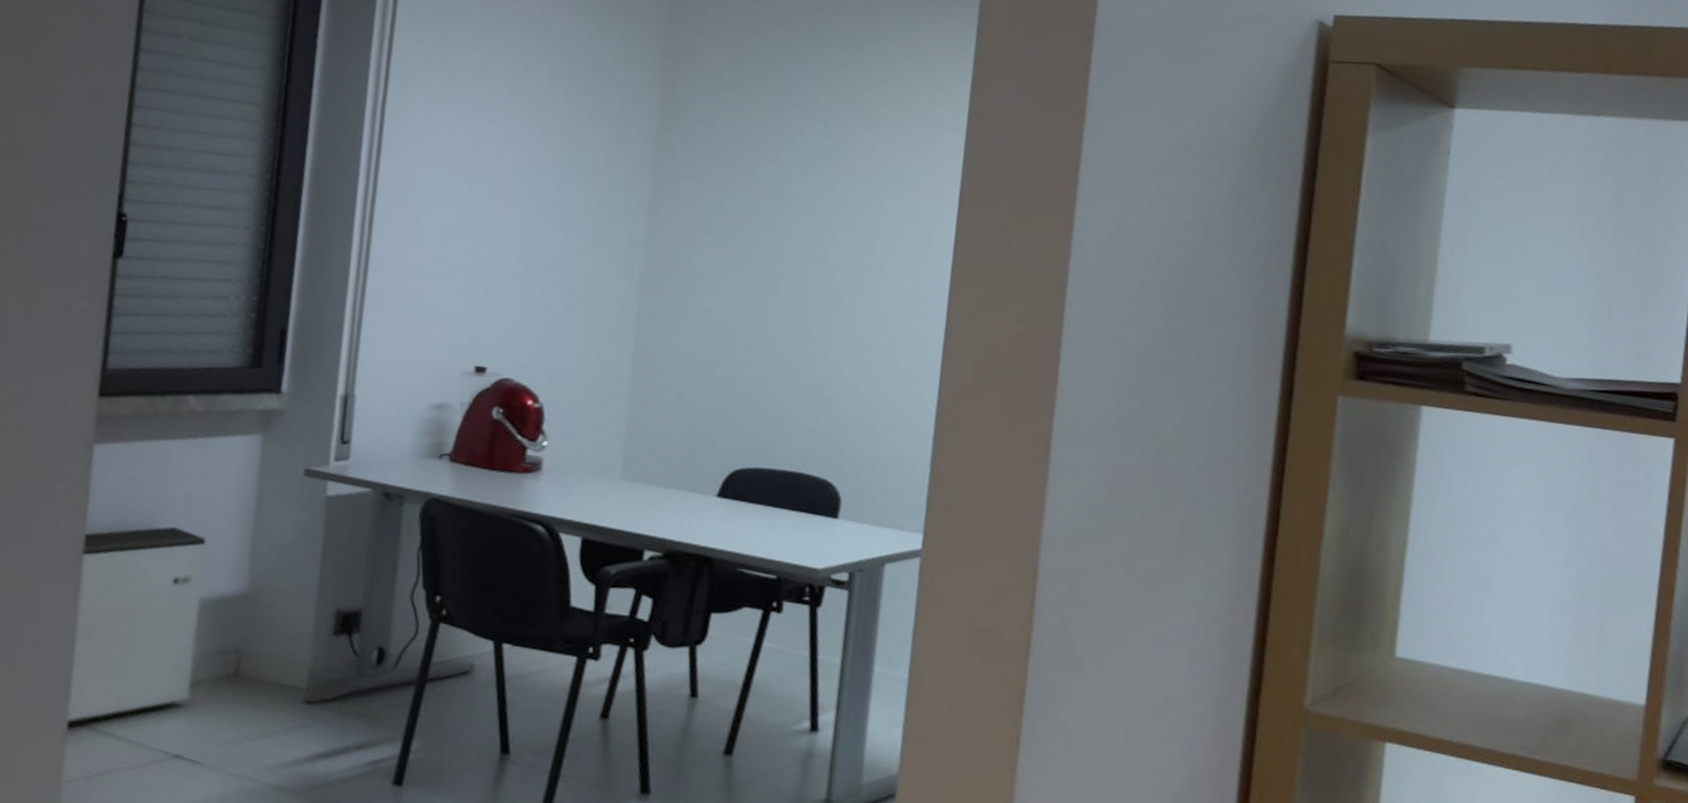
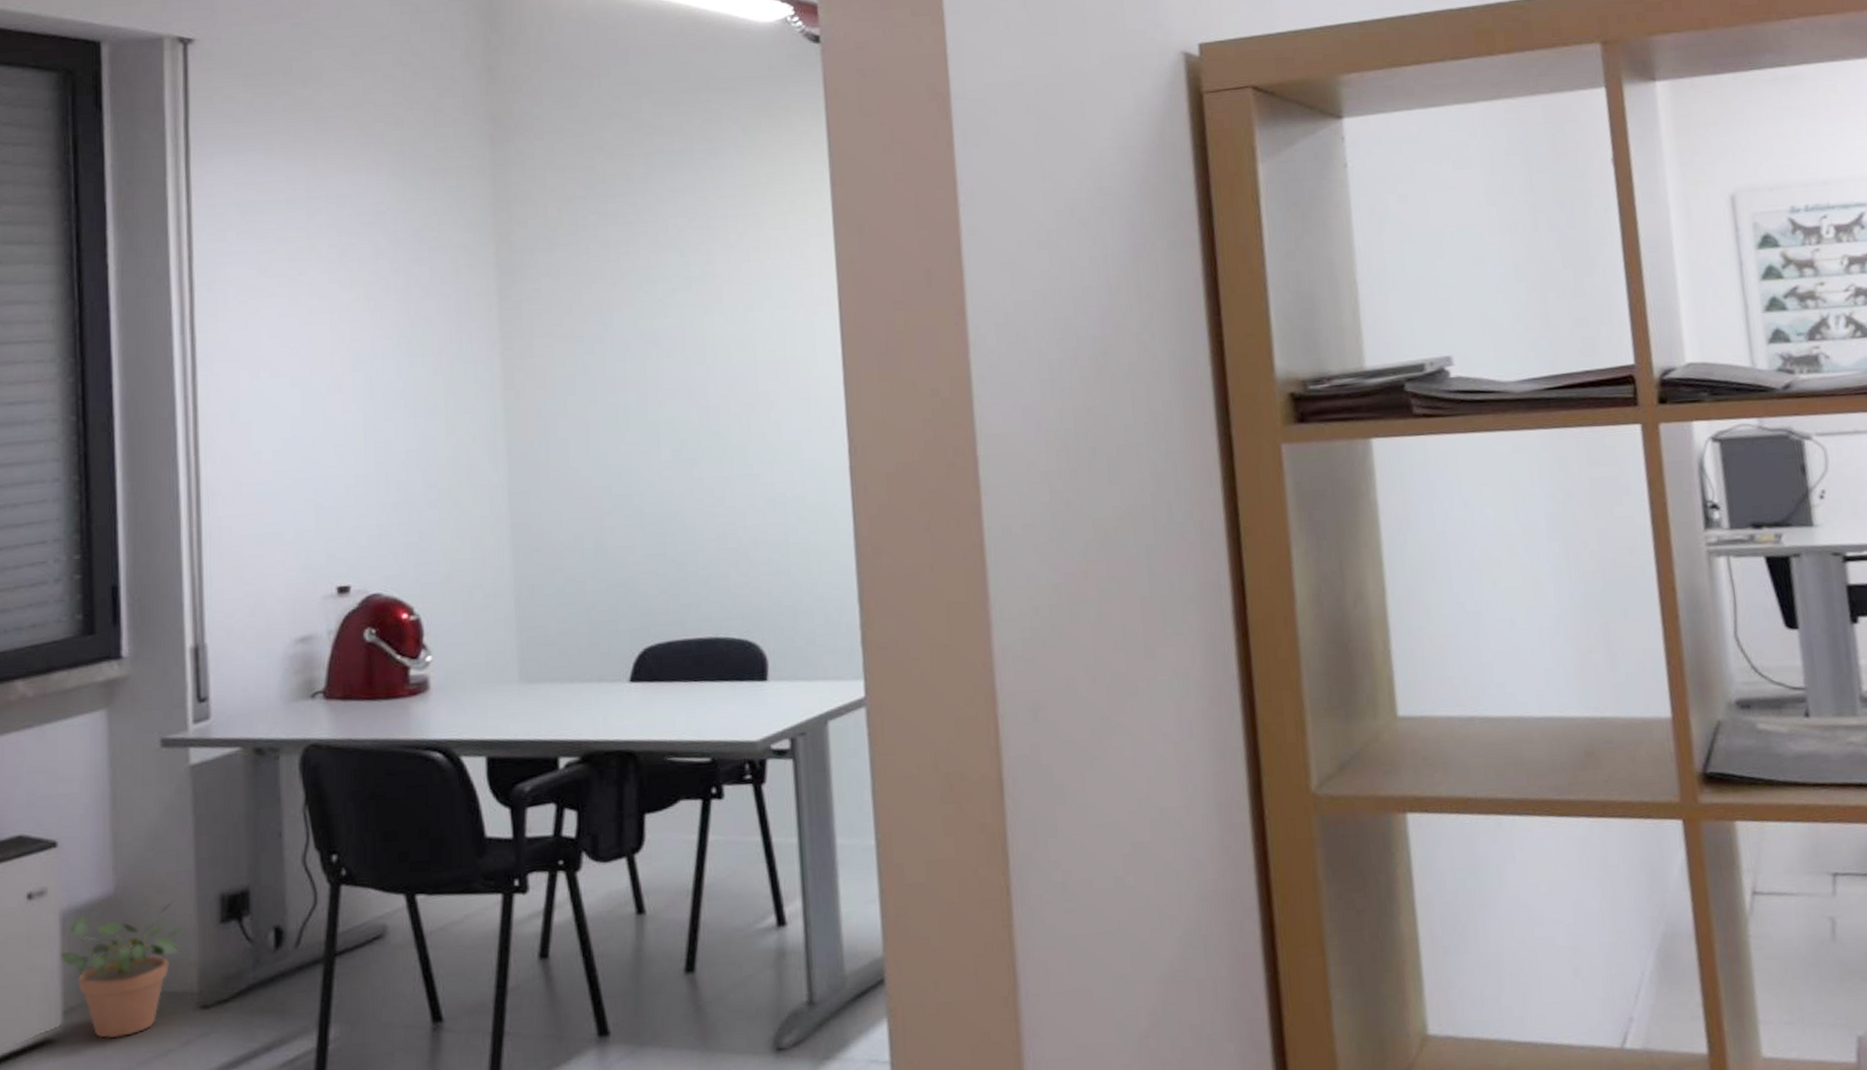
potted plant: none [194,603,306,714] -> present [60,897,189,1039]

